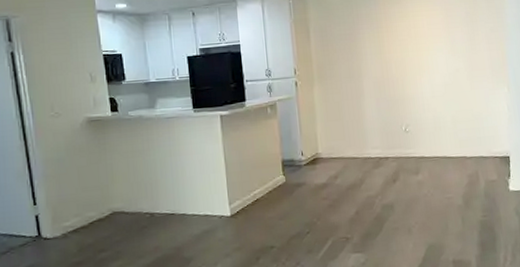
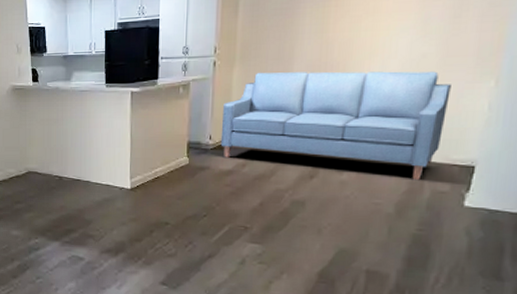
sofa: none [309,82,483,174] -> present [220,71,451,181]

